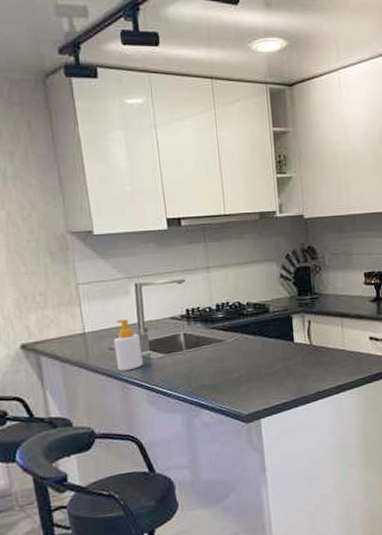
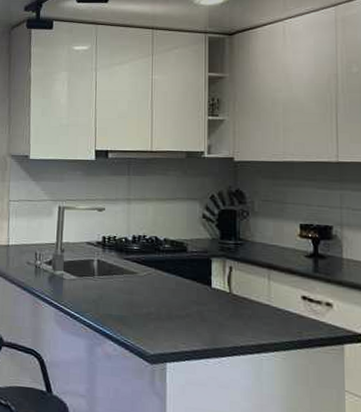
soap bottle: present [114,319,143,372] -> none [31,237,57,287]

